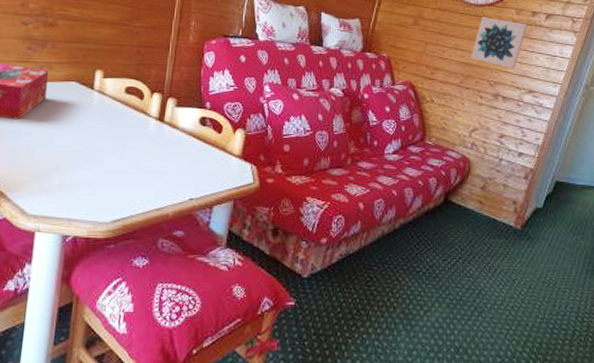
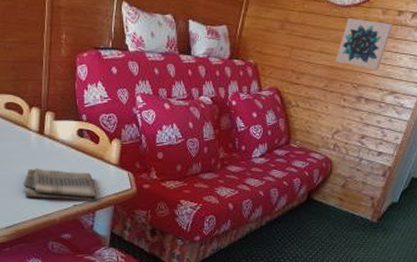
dish towel: none [136,156,217,195] -> present [23,168,98,201]

